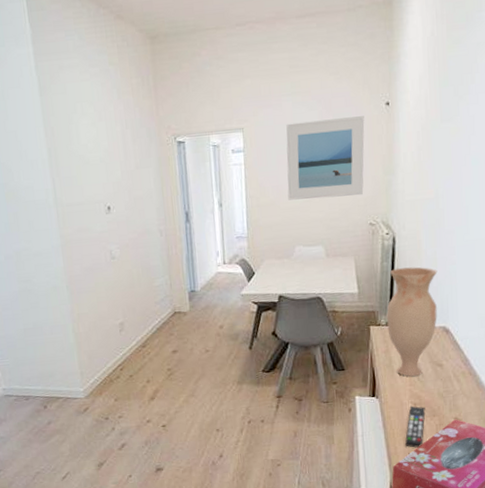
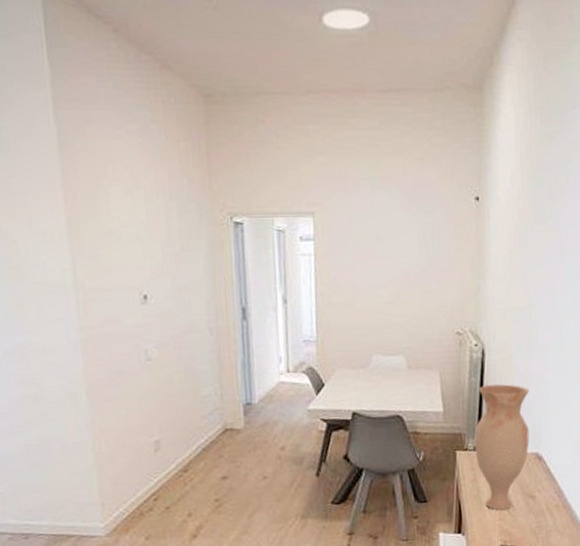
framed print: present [286,116,365,200] -> none [364,210,452,301]

